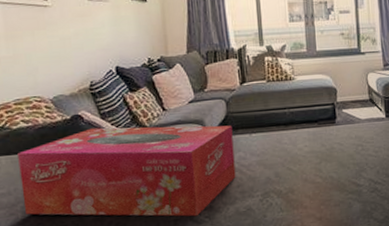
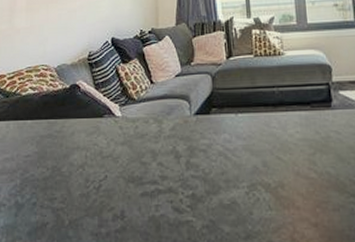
tissue box: present [18,125,236,217] -> none [22,98,220,204]

